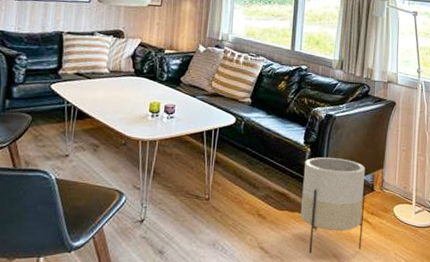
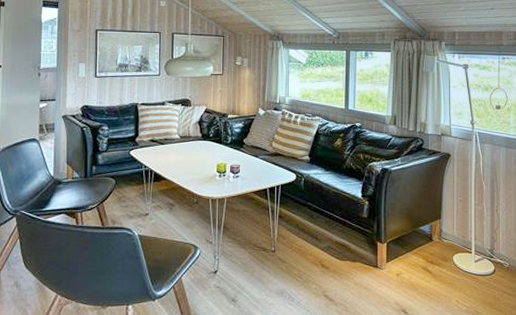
planter: present [300,157,366,253] -> none [361,210,424,301]

